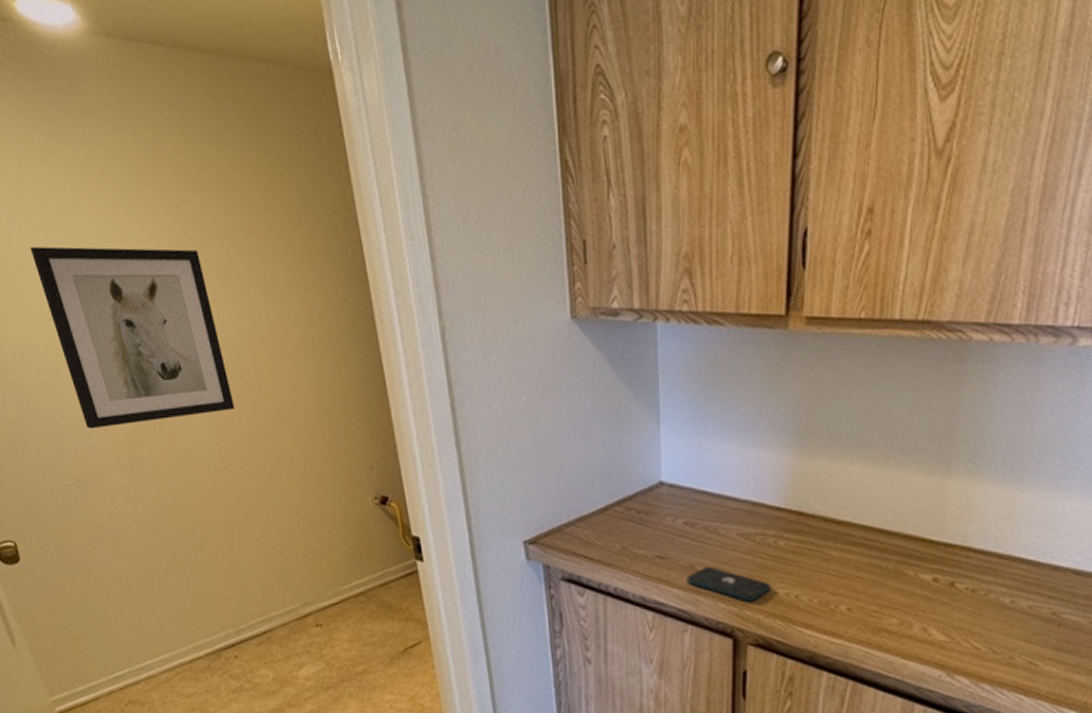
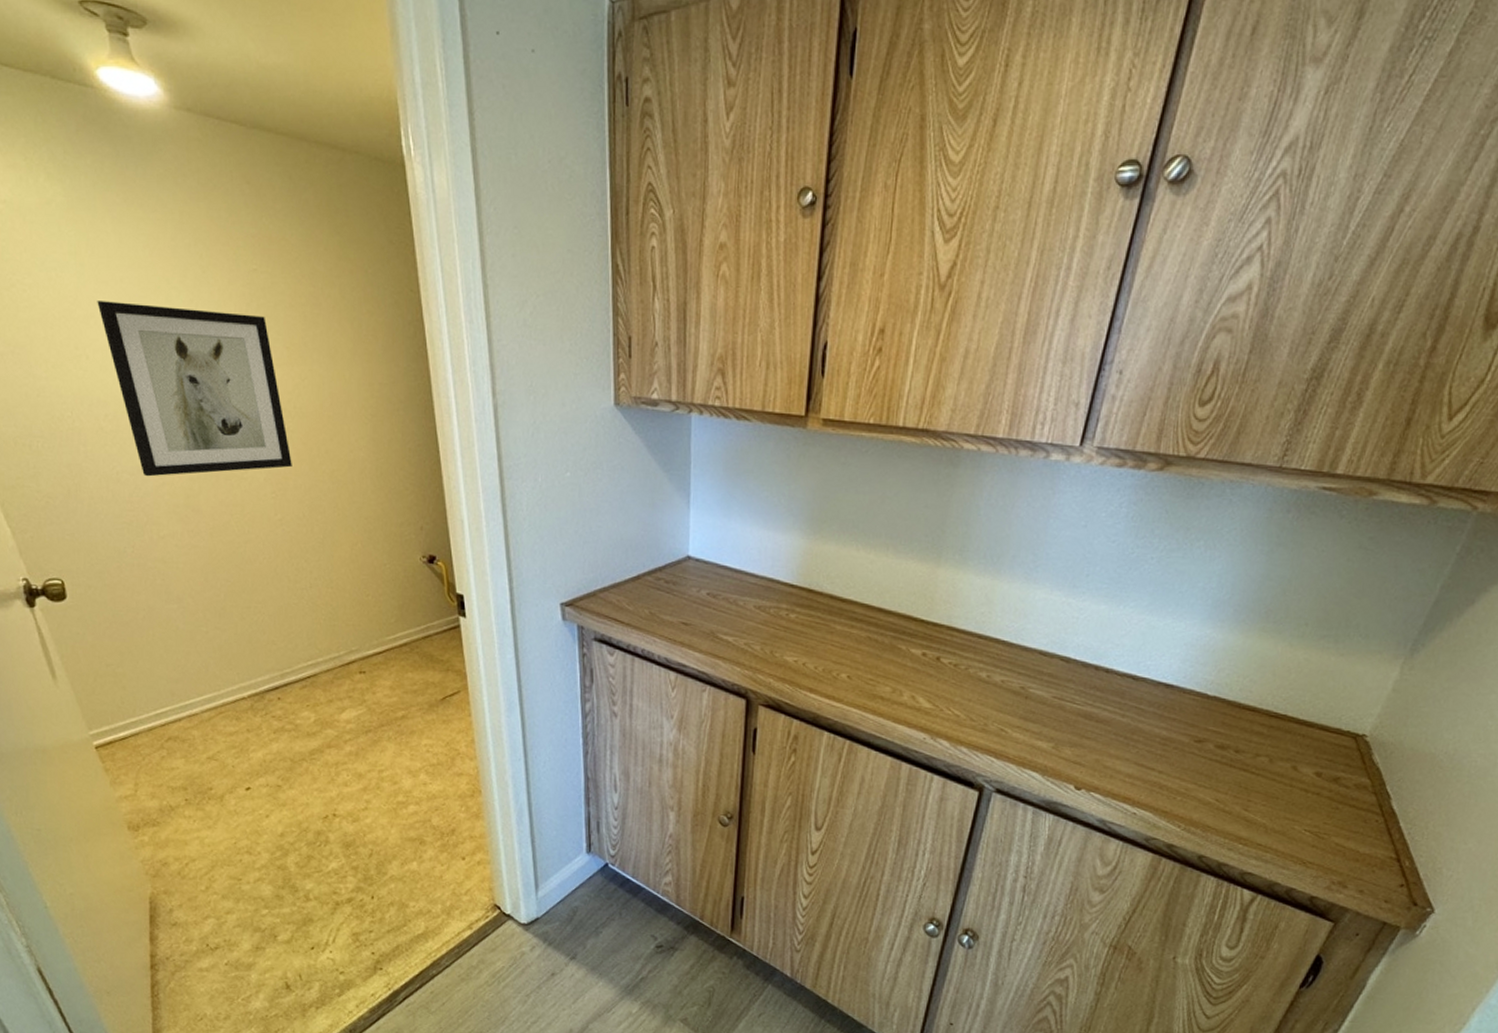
smartphone: present [686,567,771,602] -> none [707,634,782,667]

